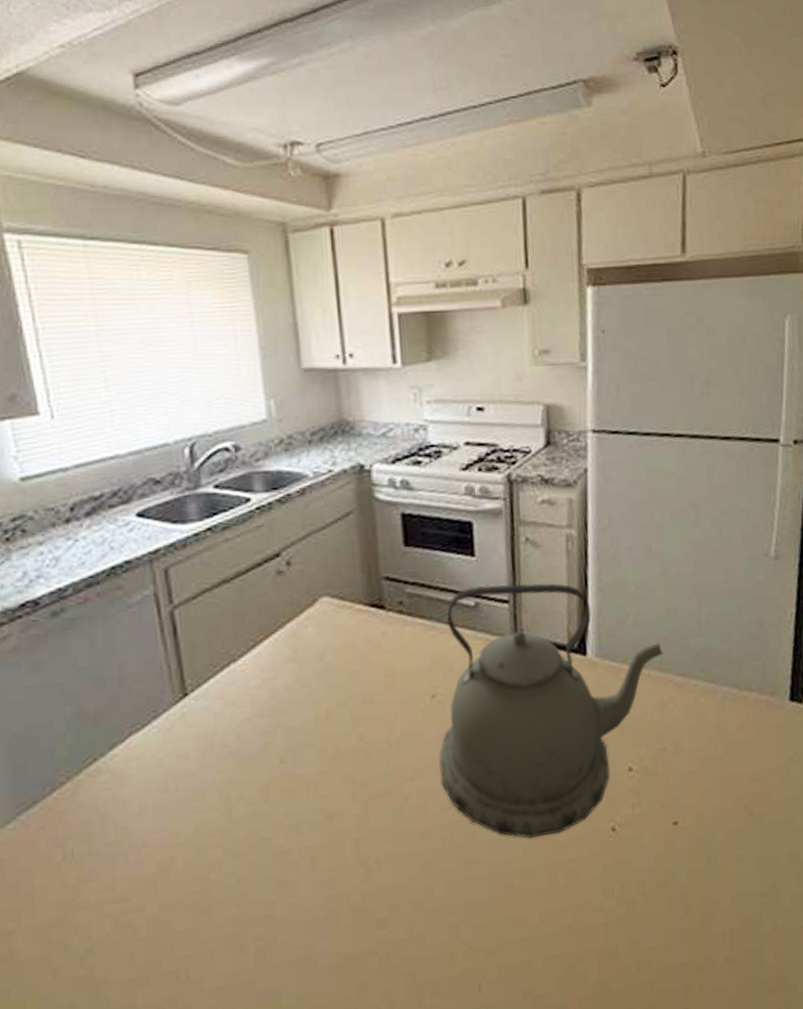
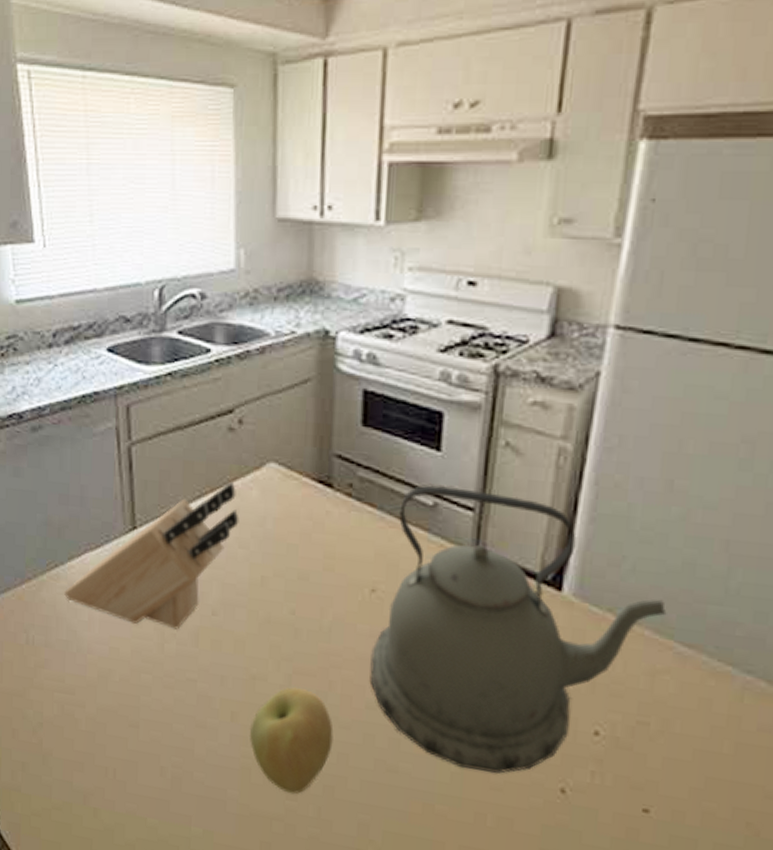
knife block: none [108,623,298,800] -> present [64,481,239,630]
apple: none [331,811,416,923] -> present [249,687,334,794]

